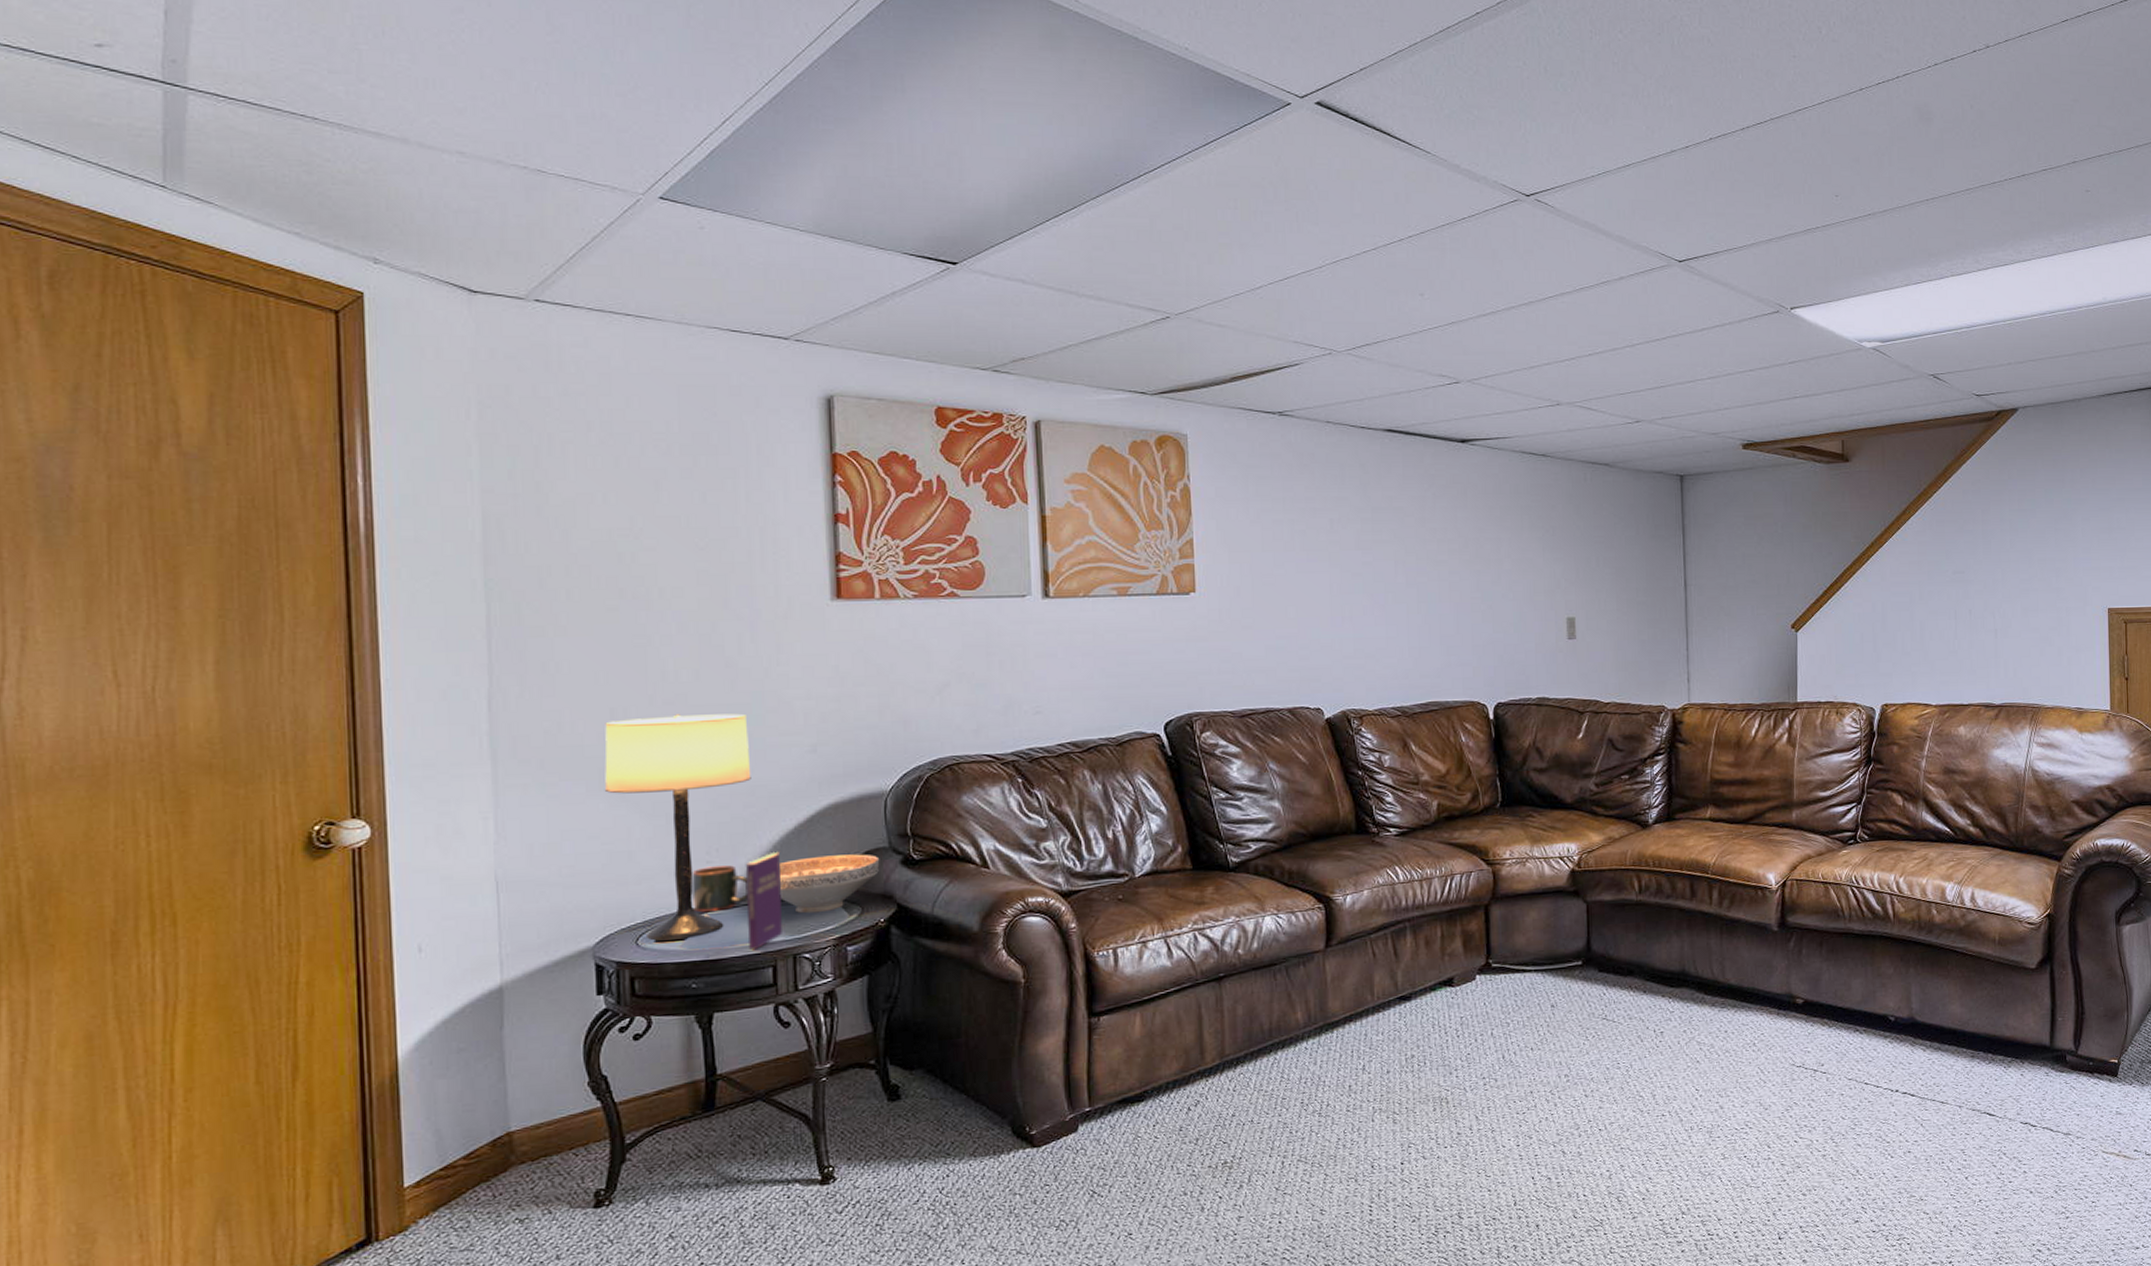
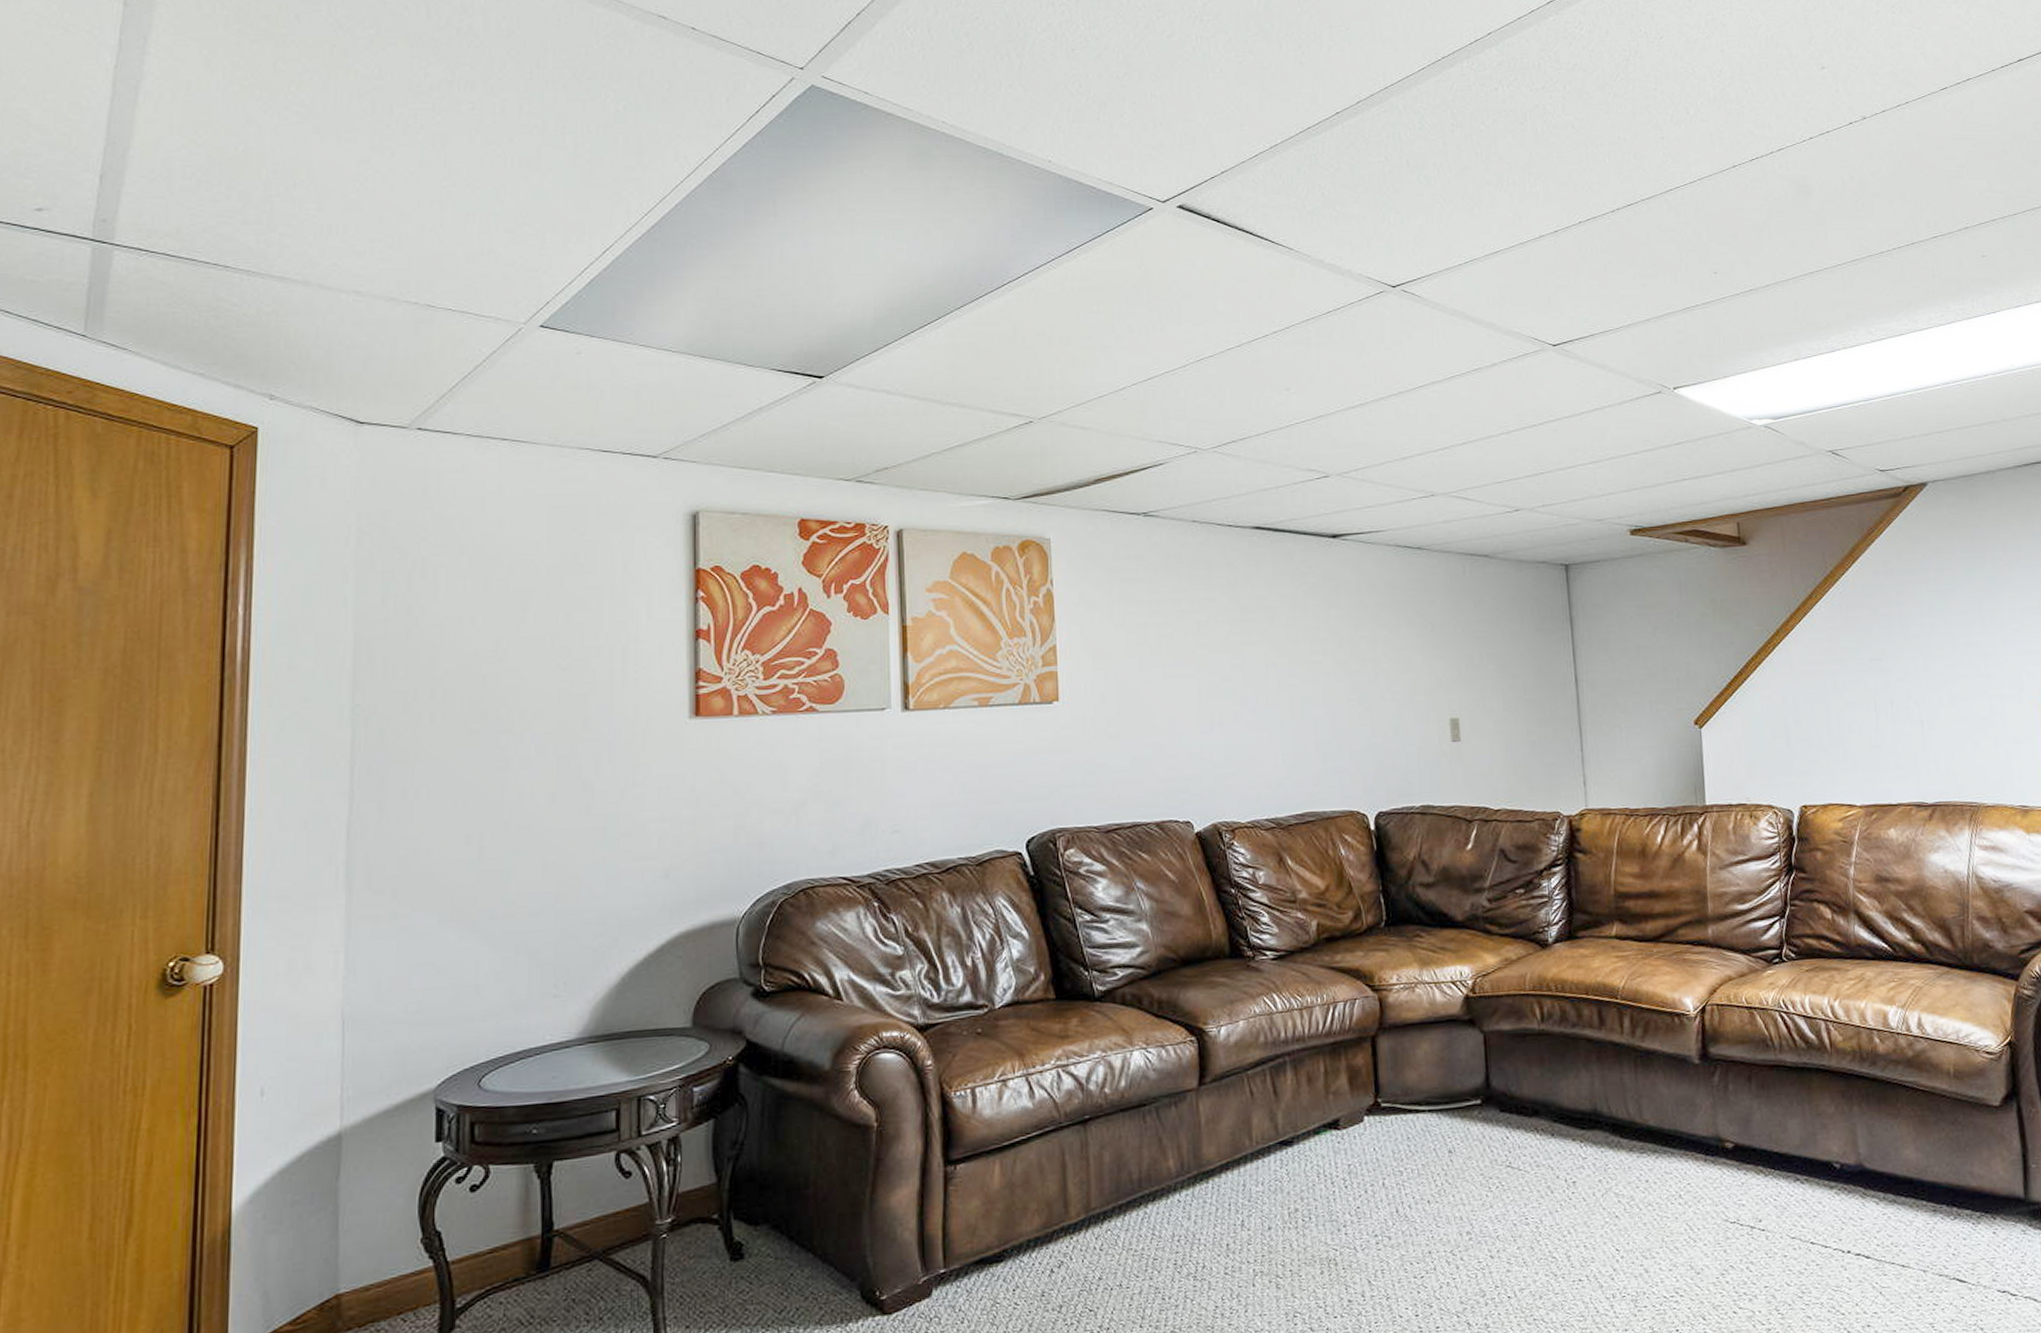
table lamp: present [604,713,751,941] -> none [455,838,603,1083]
mug: present [691,865,748,913] -> none [536,999,594,1052]
book: present [745,851,782,951] -> none [592,984,628,1093]
decorative bowl: present [778,854,880,914] -> none [626,986,730,1052]

